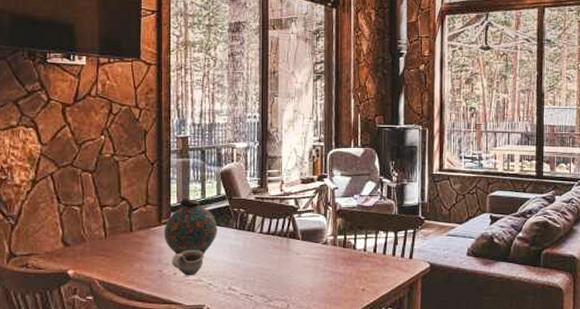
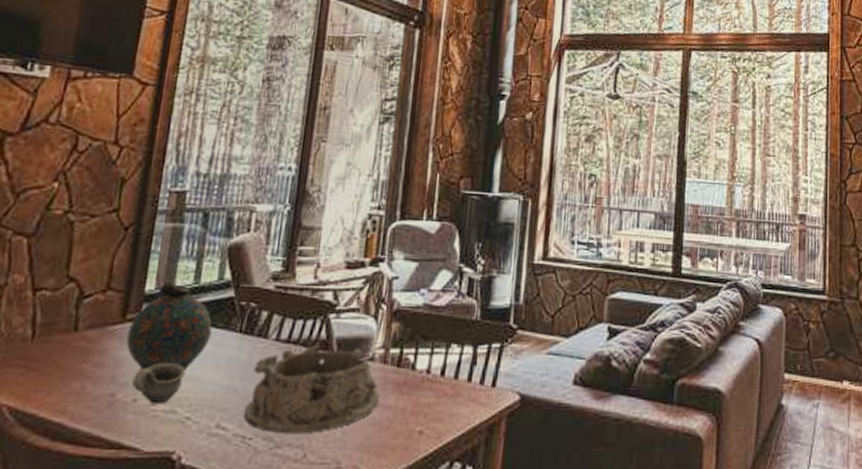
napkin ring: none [245,236,333,293] -> present [243,346,379,434]

